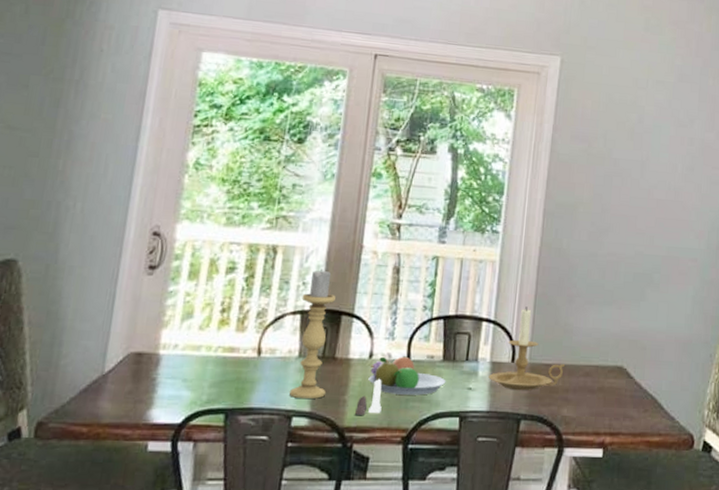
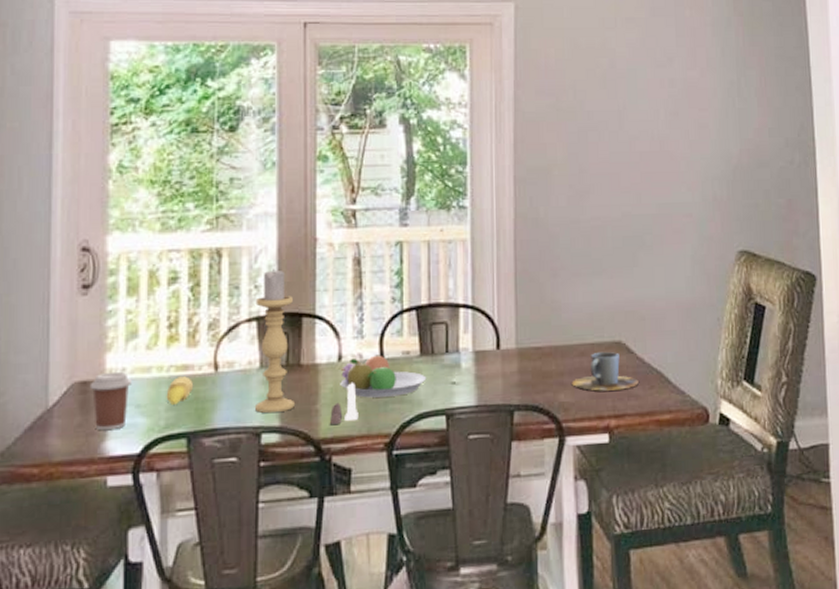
coffee cup: none [143,346,182,400] -> present [89,371,132,431]
banana: none [211,357,237,382] -> present [166,376,193,405]
candle holder: present [489,306,565,391] -> none [473,286,556,380]
cup: none [575,375,635,410] -> present [572,352,639,391]

